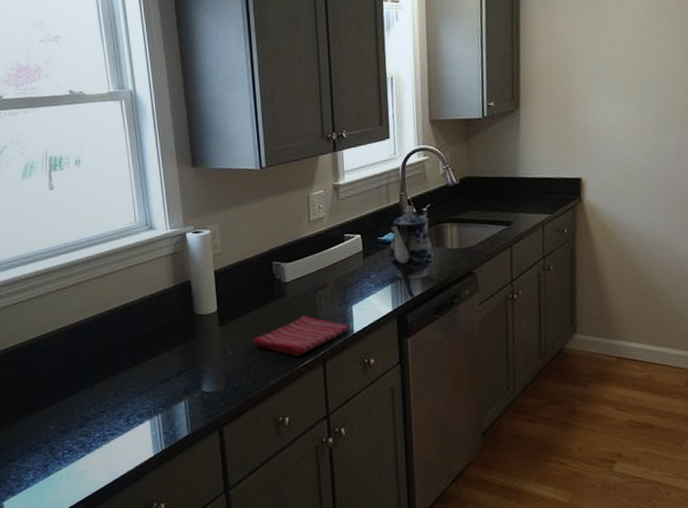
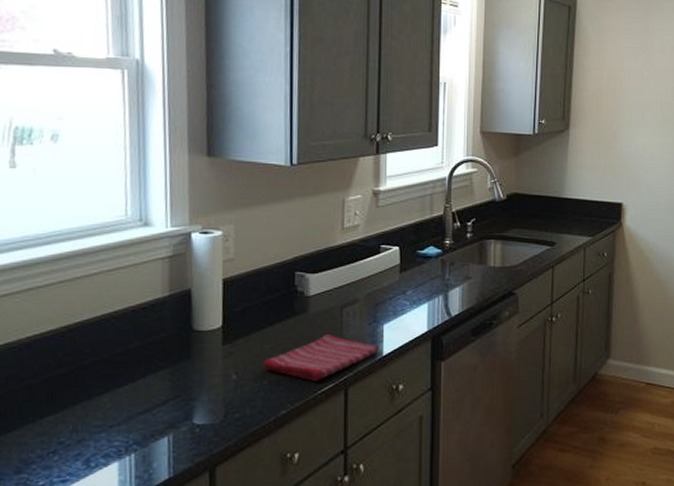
teapot: present [389,205,434,280] -> none [428,218,475,298]

